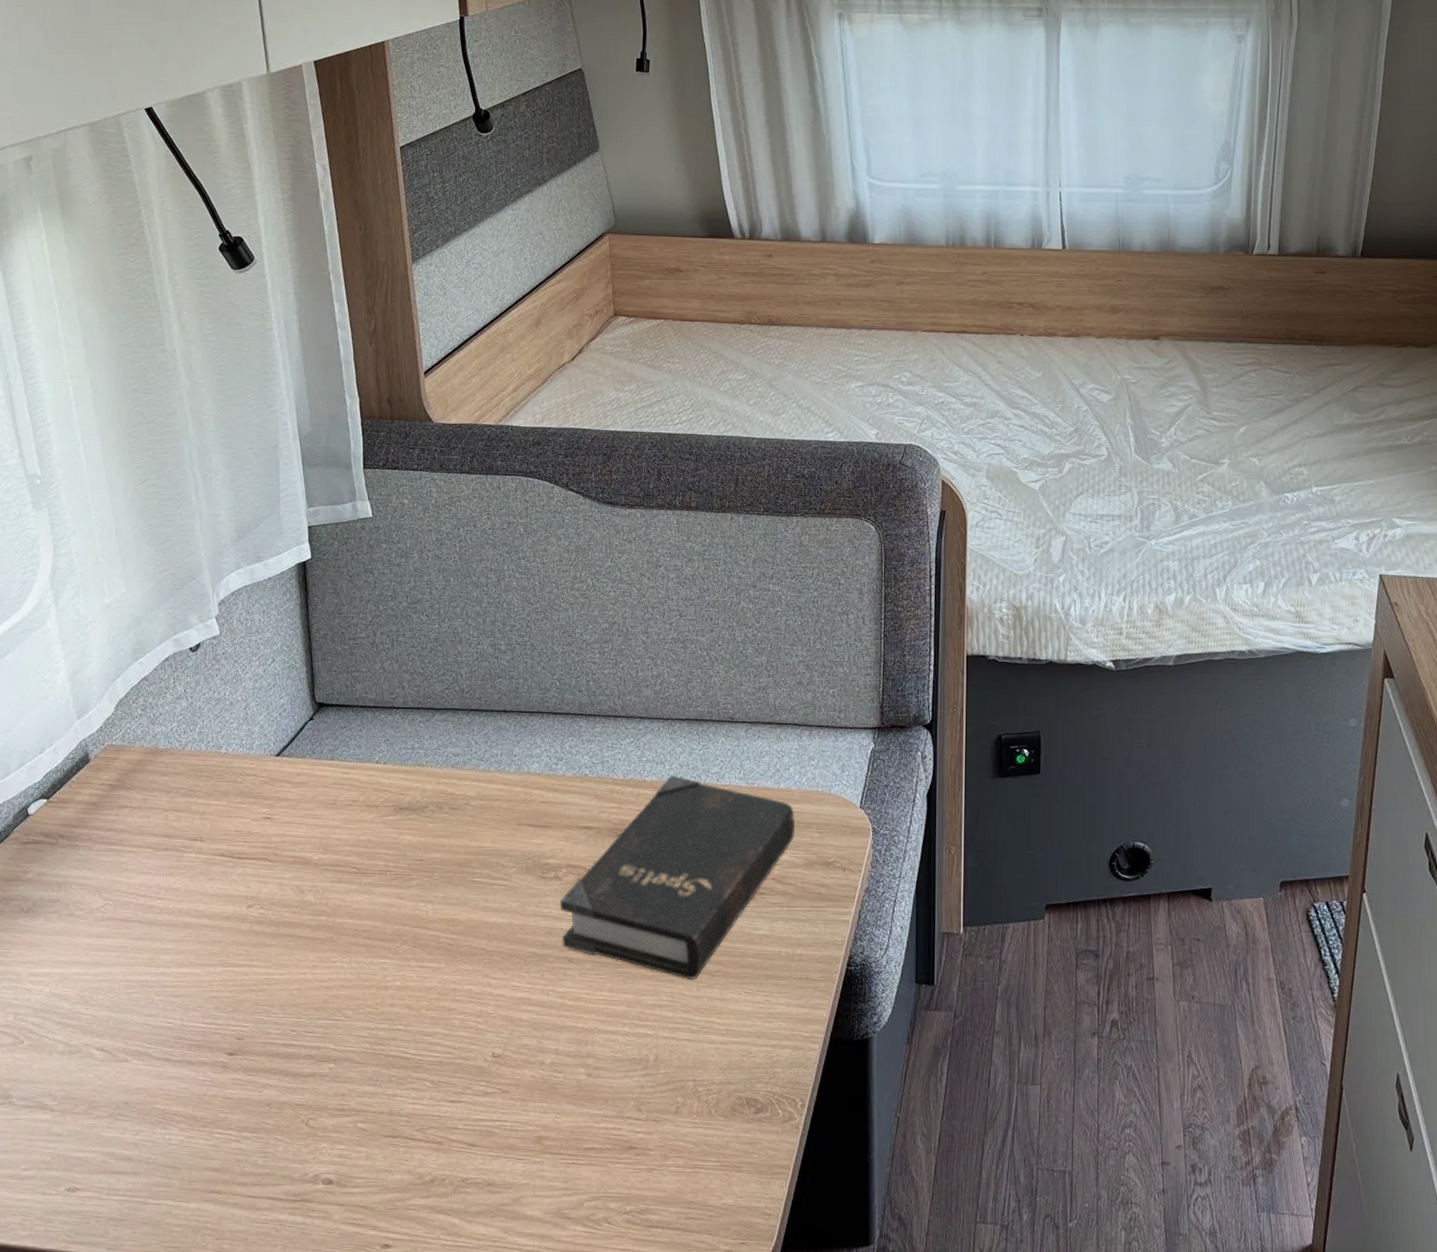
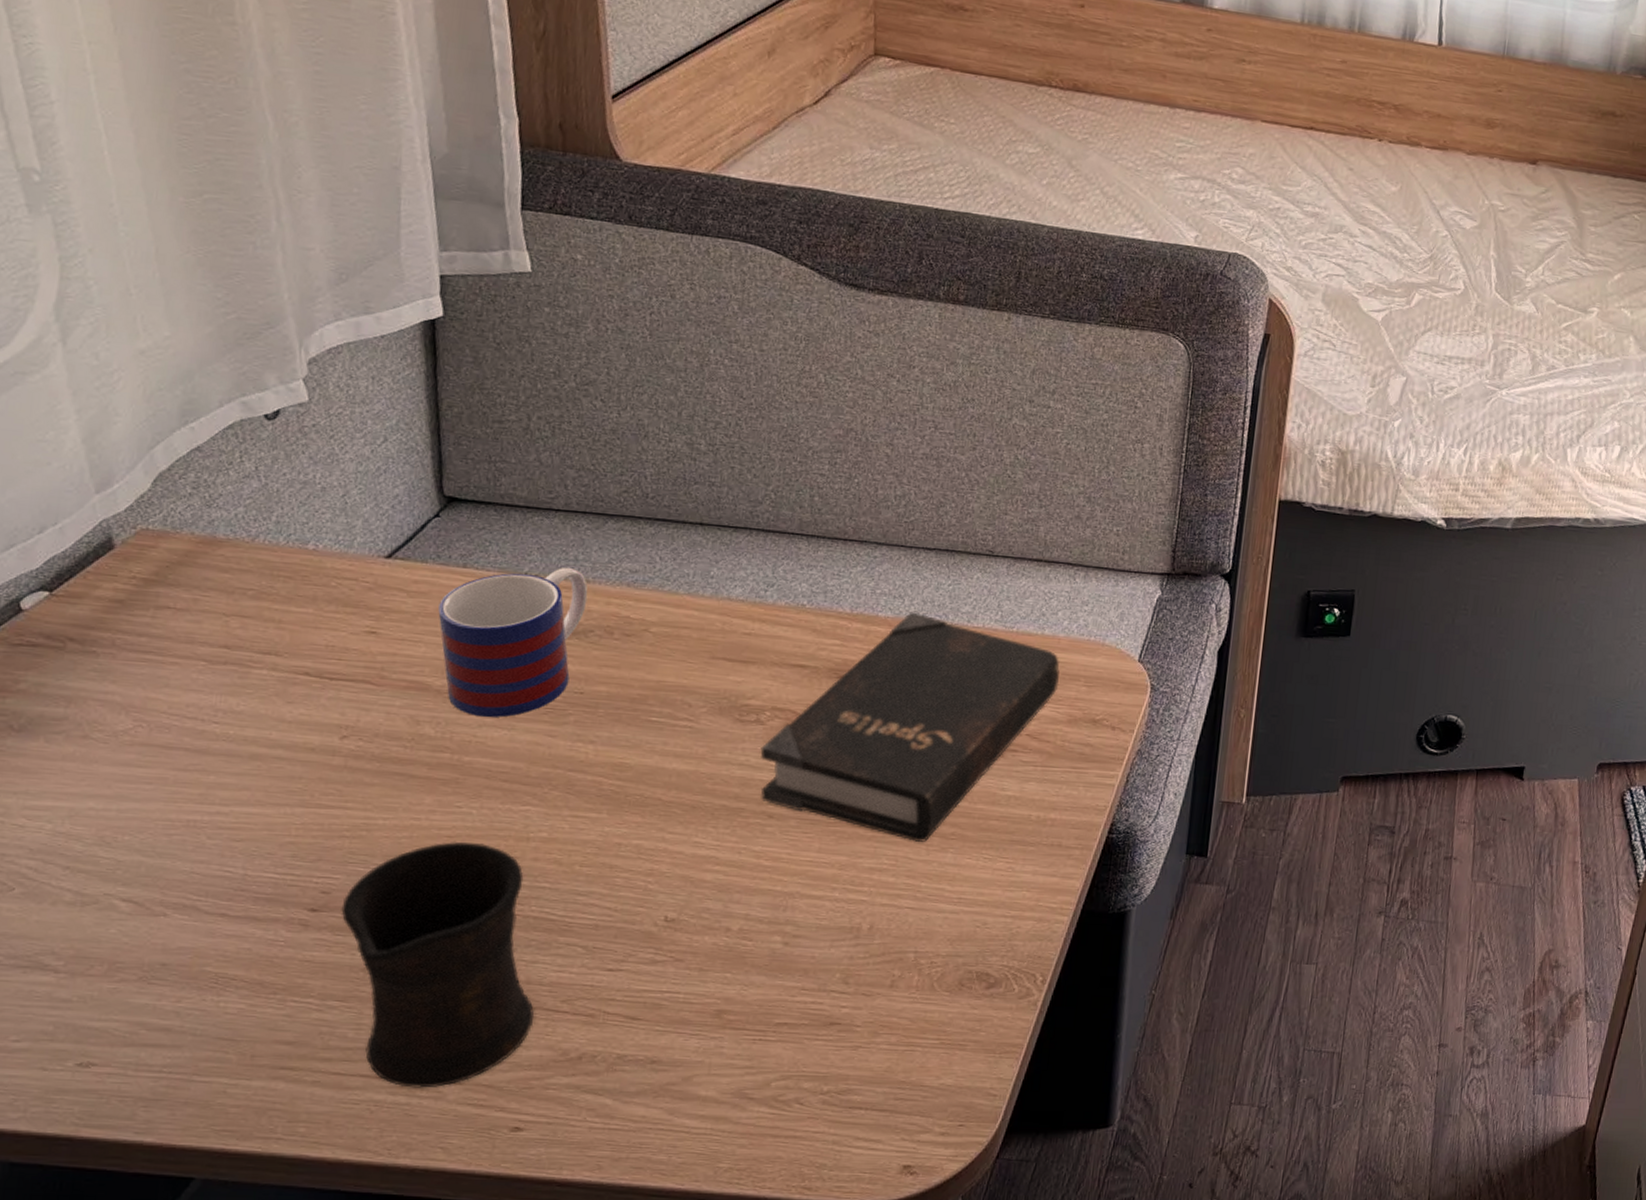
mug: none [251,991,396,1209] -> present [341,841,534,1088]
mug: none [314,754,423,885] -> present [438,567,588,718]

